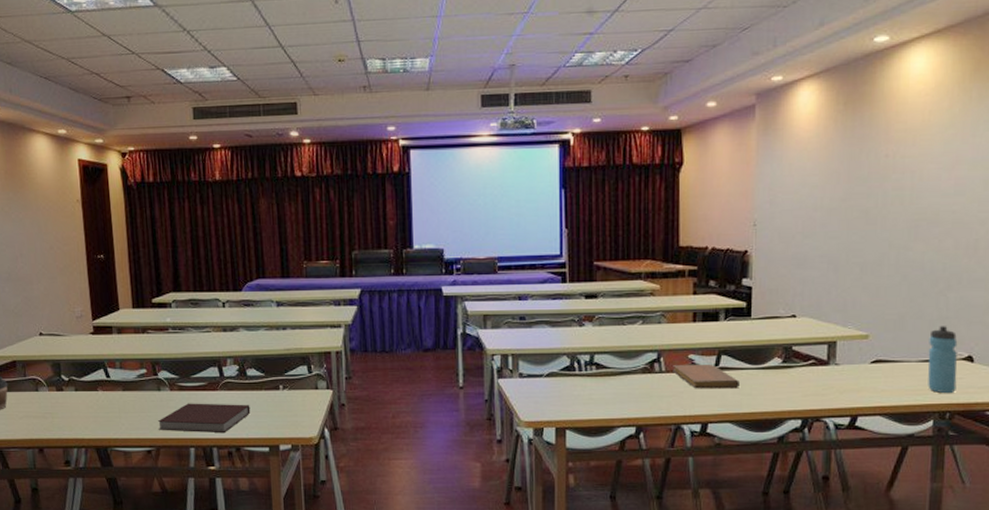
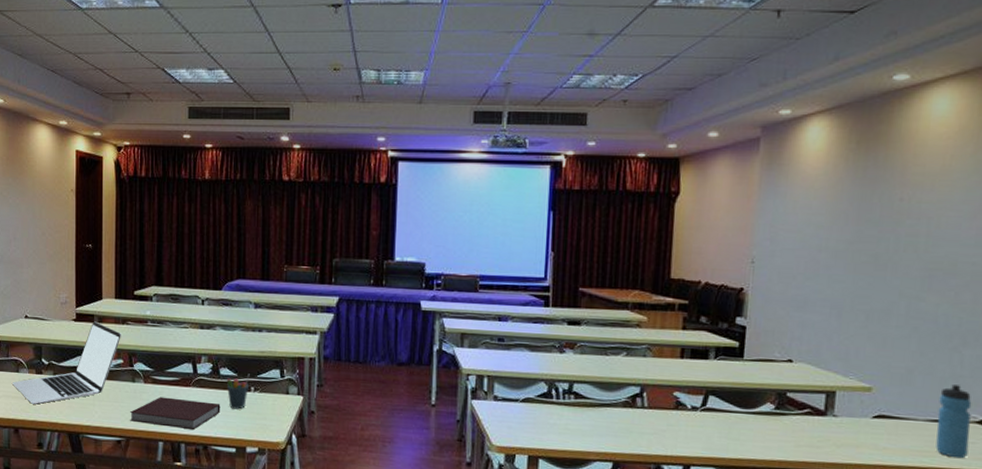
laptop: none [32,333,143,422] -> present [12,321,122,404]
pen holder: none [254,372,277,409] -> present [226,373,250,409]
notebook: present [673,363,739,389] -> none [655,401,727,431]

